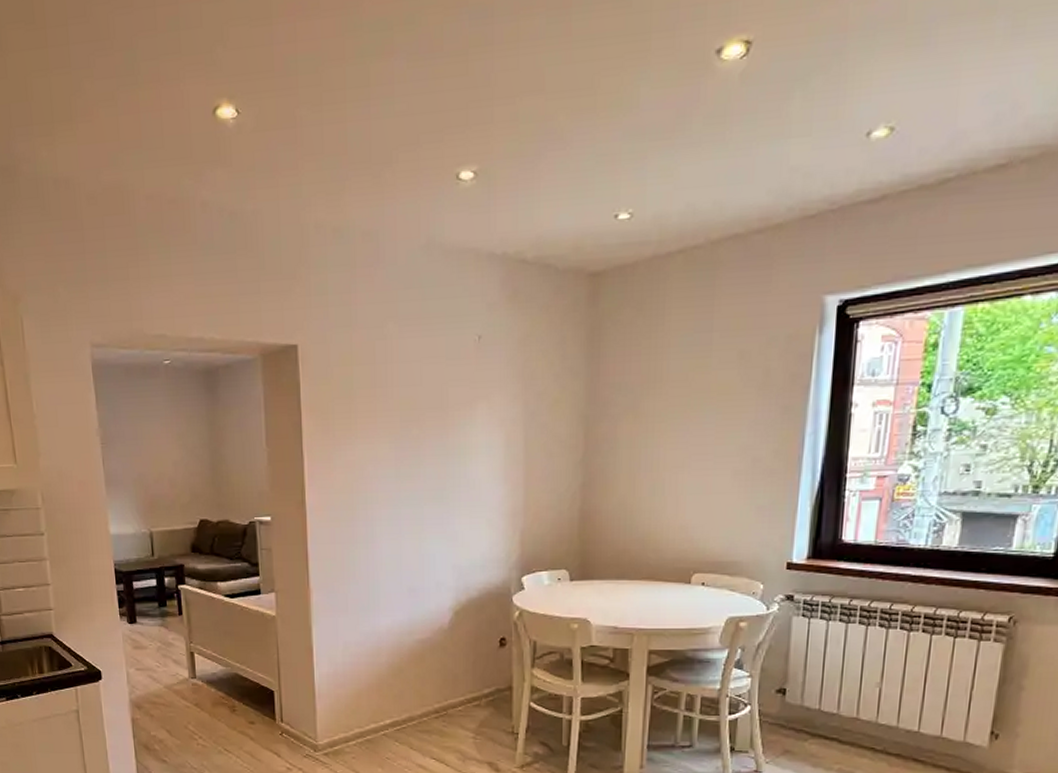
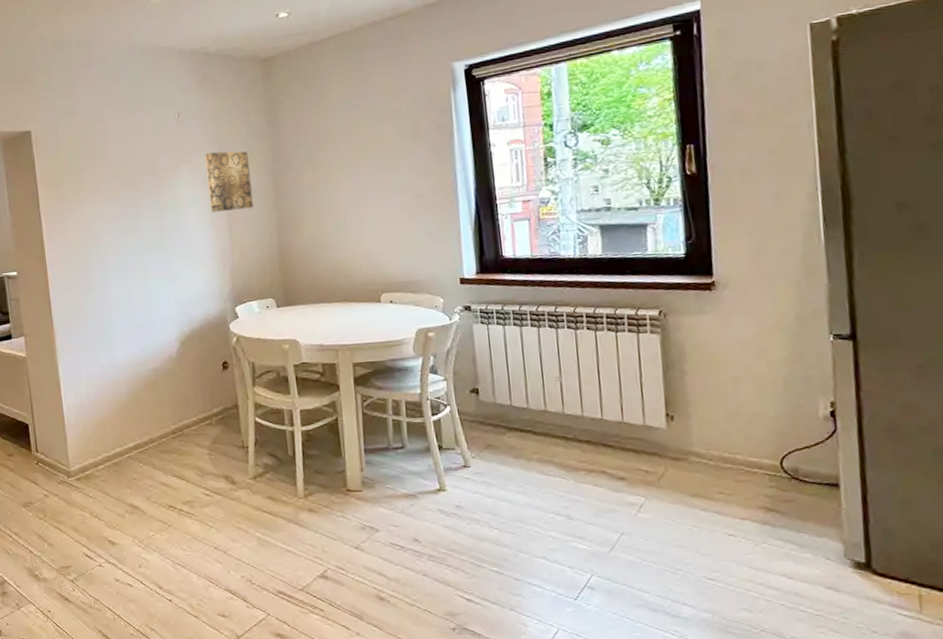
wall art: none [506,388,558,463] -> present [205,151,253,212]

